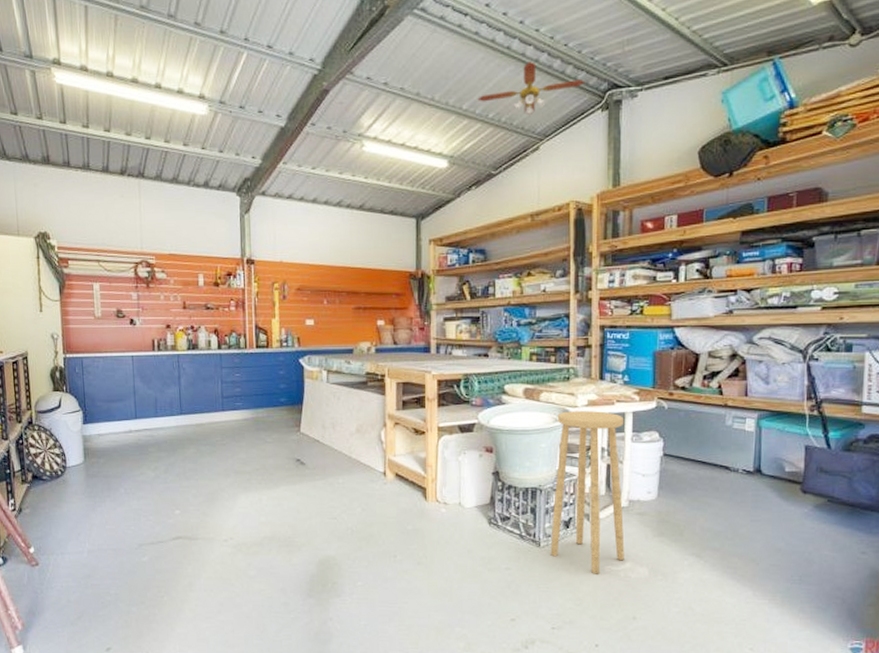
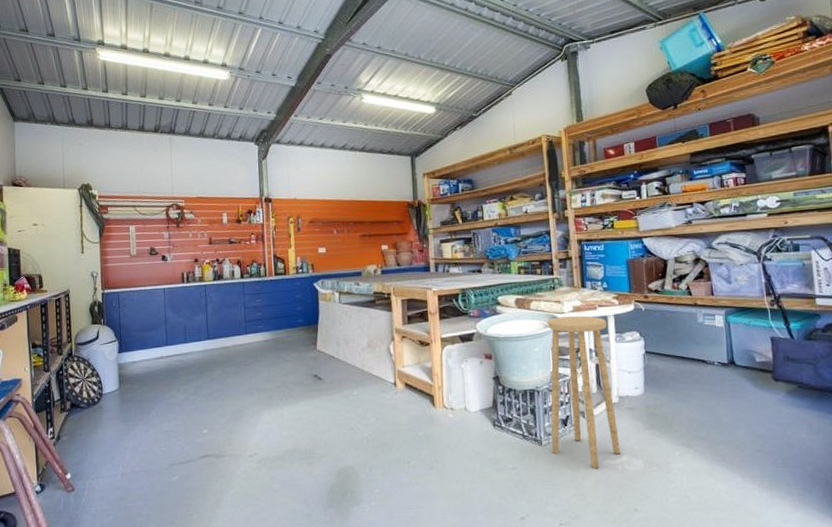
ceiling fan: present [477,62,585,115] -> none [457,25,546,67]

